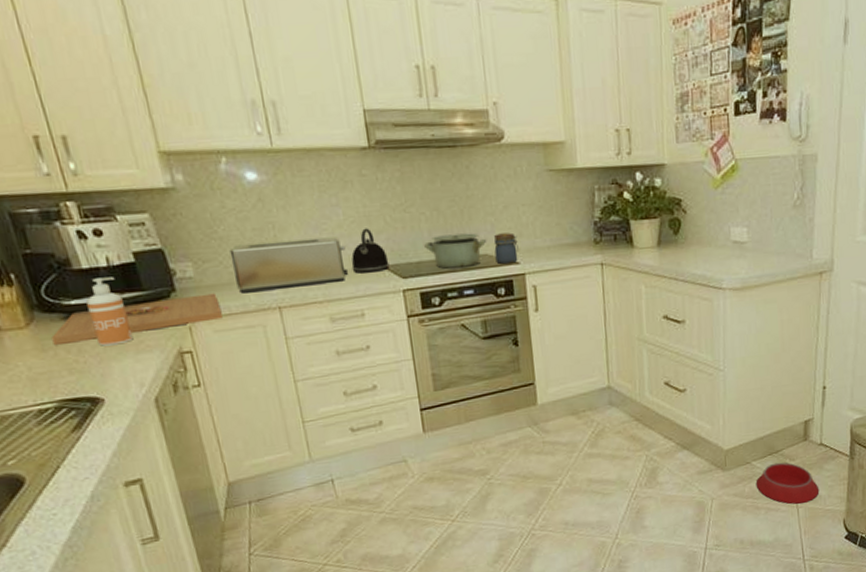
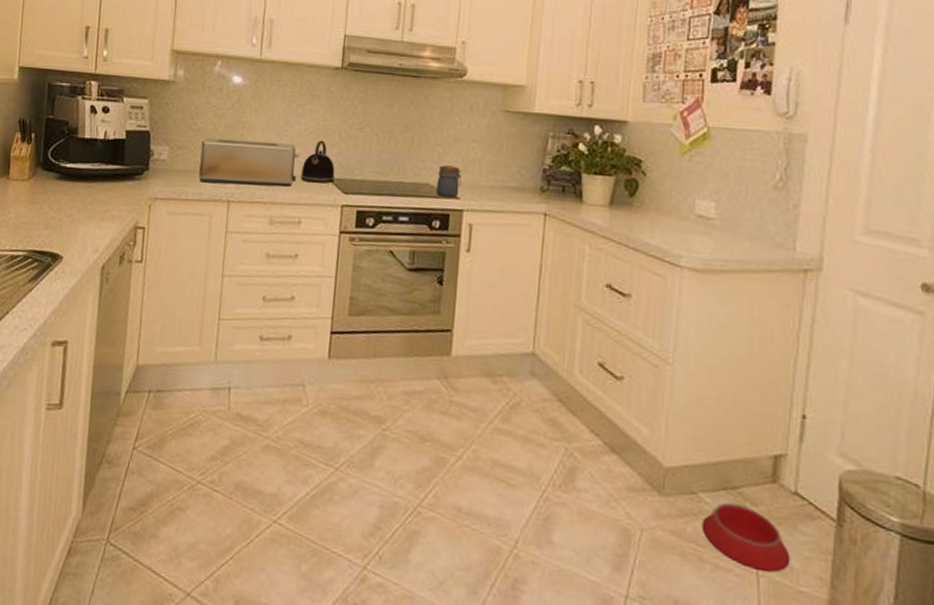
platter: present [52,293,223,345] -> none [42,174,180,203]
soap dispenser: present [86,277,134,346] -> none [74,148,106,210]
saucepan: present [424,233,487,270] -> none [371,158,432,195]

